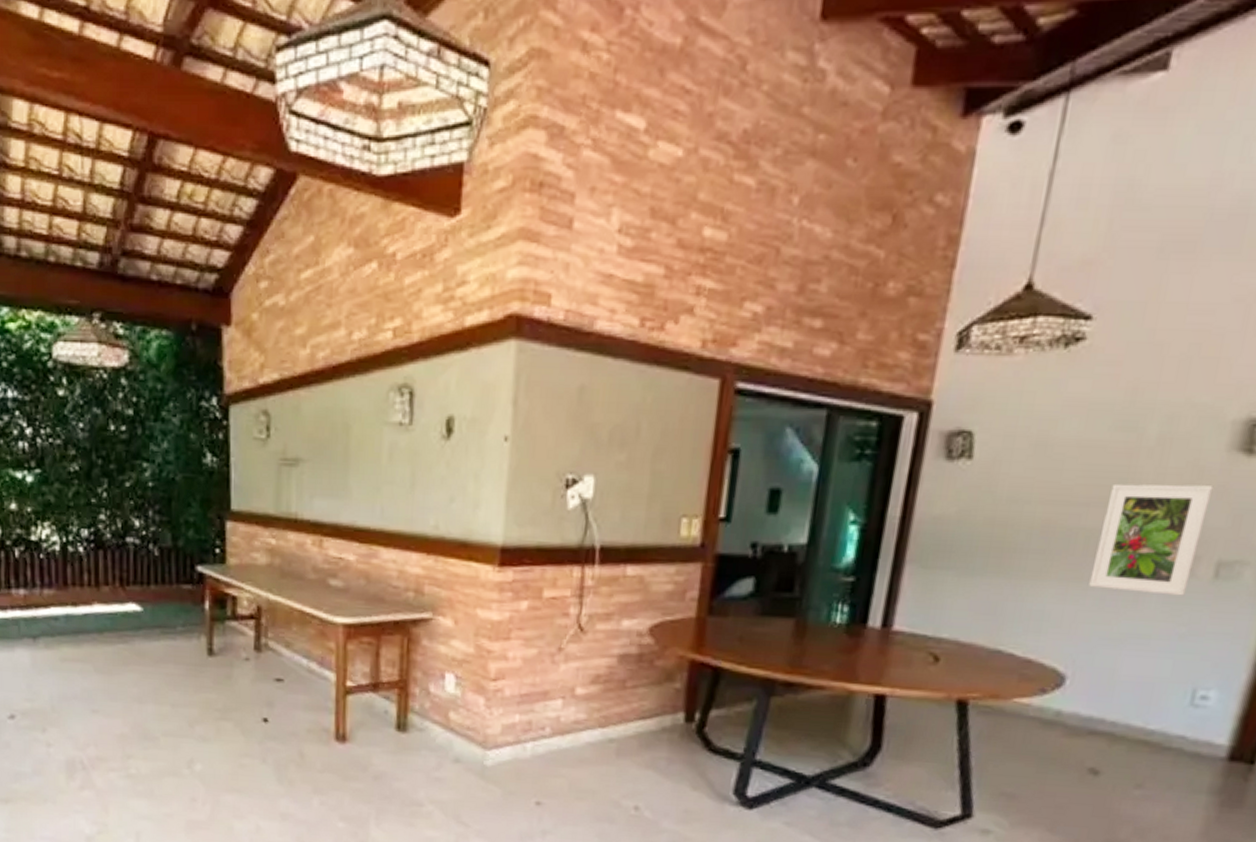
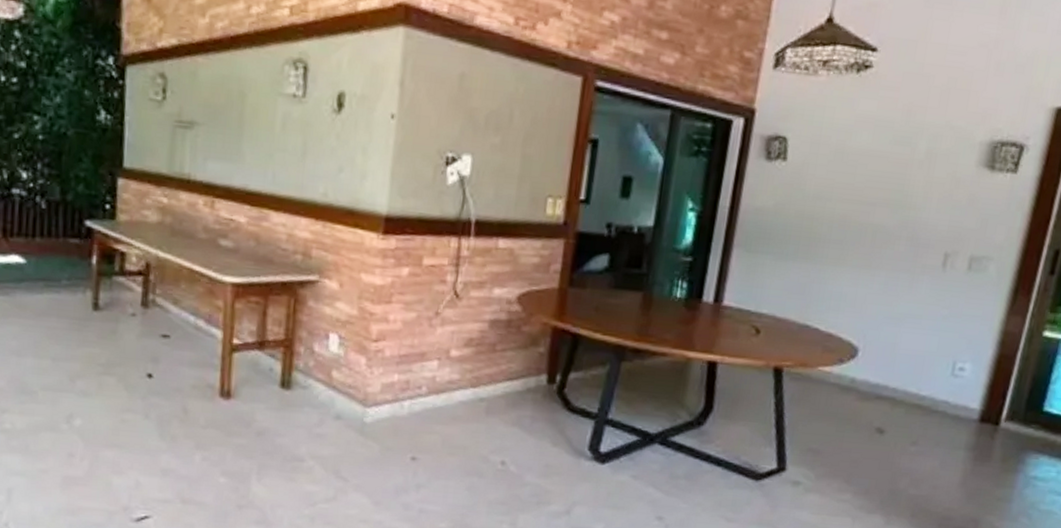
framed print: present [1089,483,1214,596] -> none [876,188,967,284]

